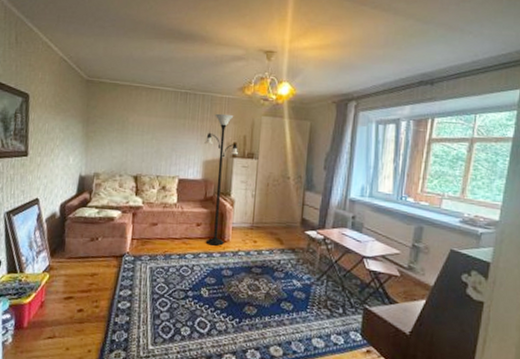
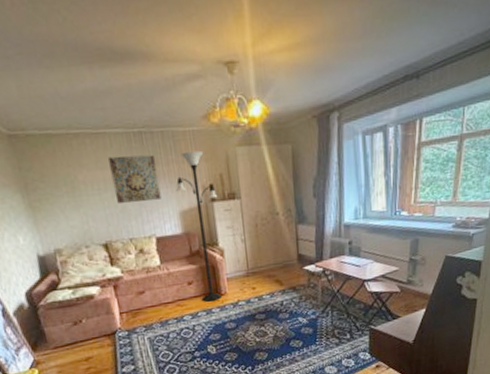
wall art: none [154,107,193,148] -> present [108,154,162,203]

